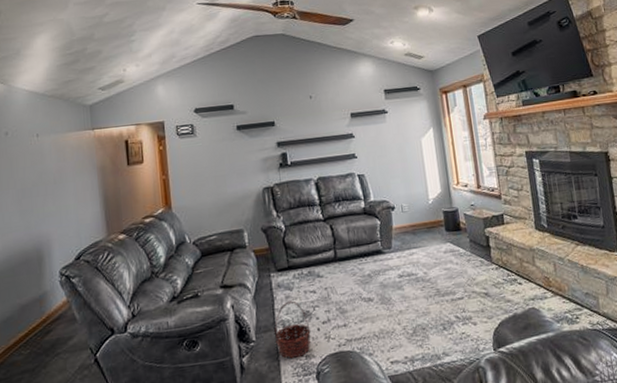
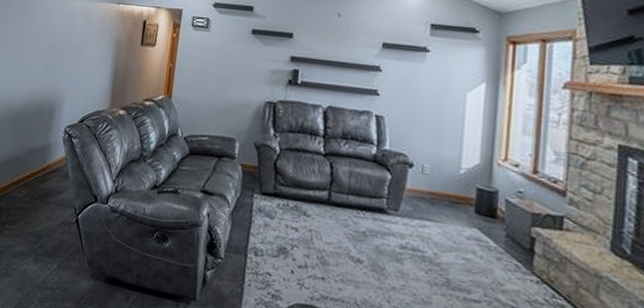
basket: present [274,301,311,359] -> none [243,229,284,294]

